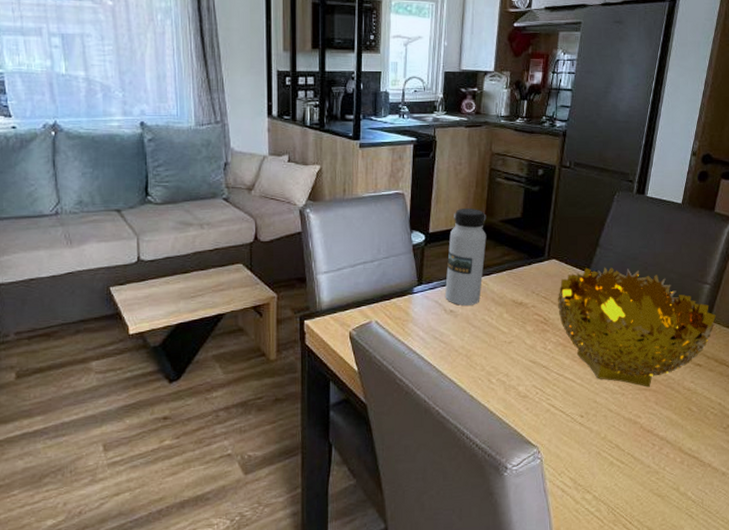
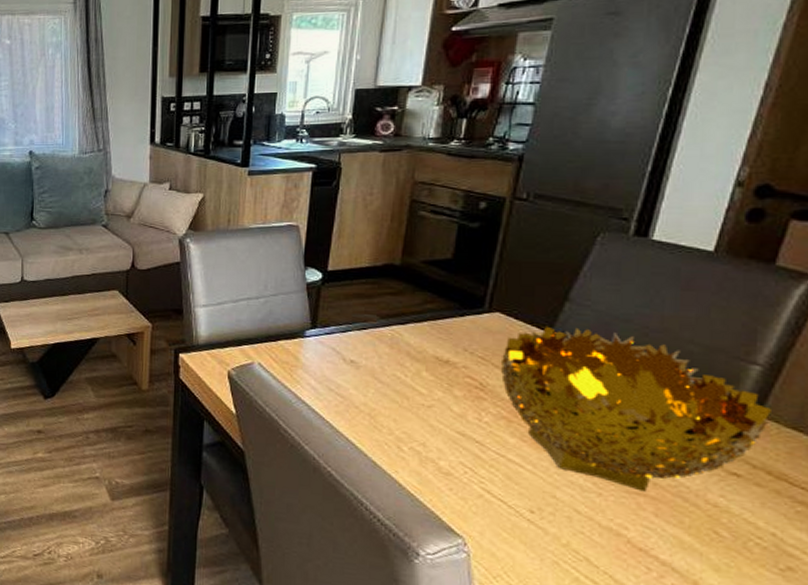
water bottle: present [445,207,487,306] -> none [345,244,404,357]

